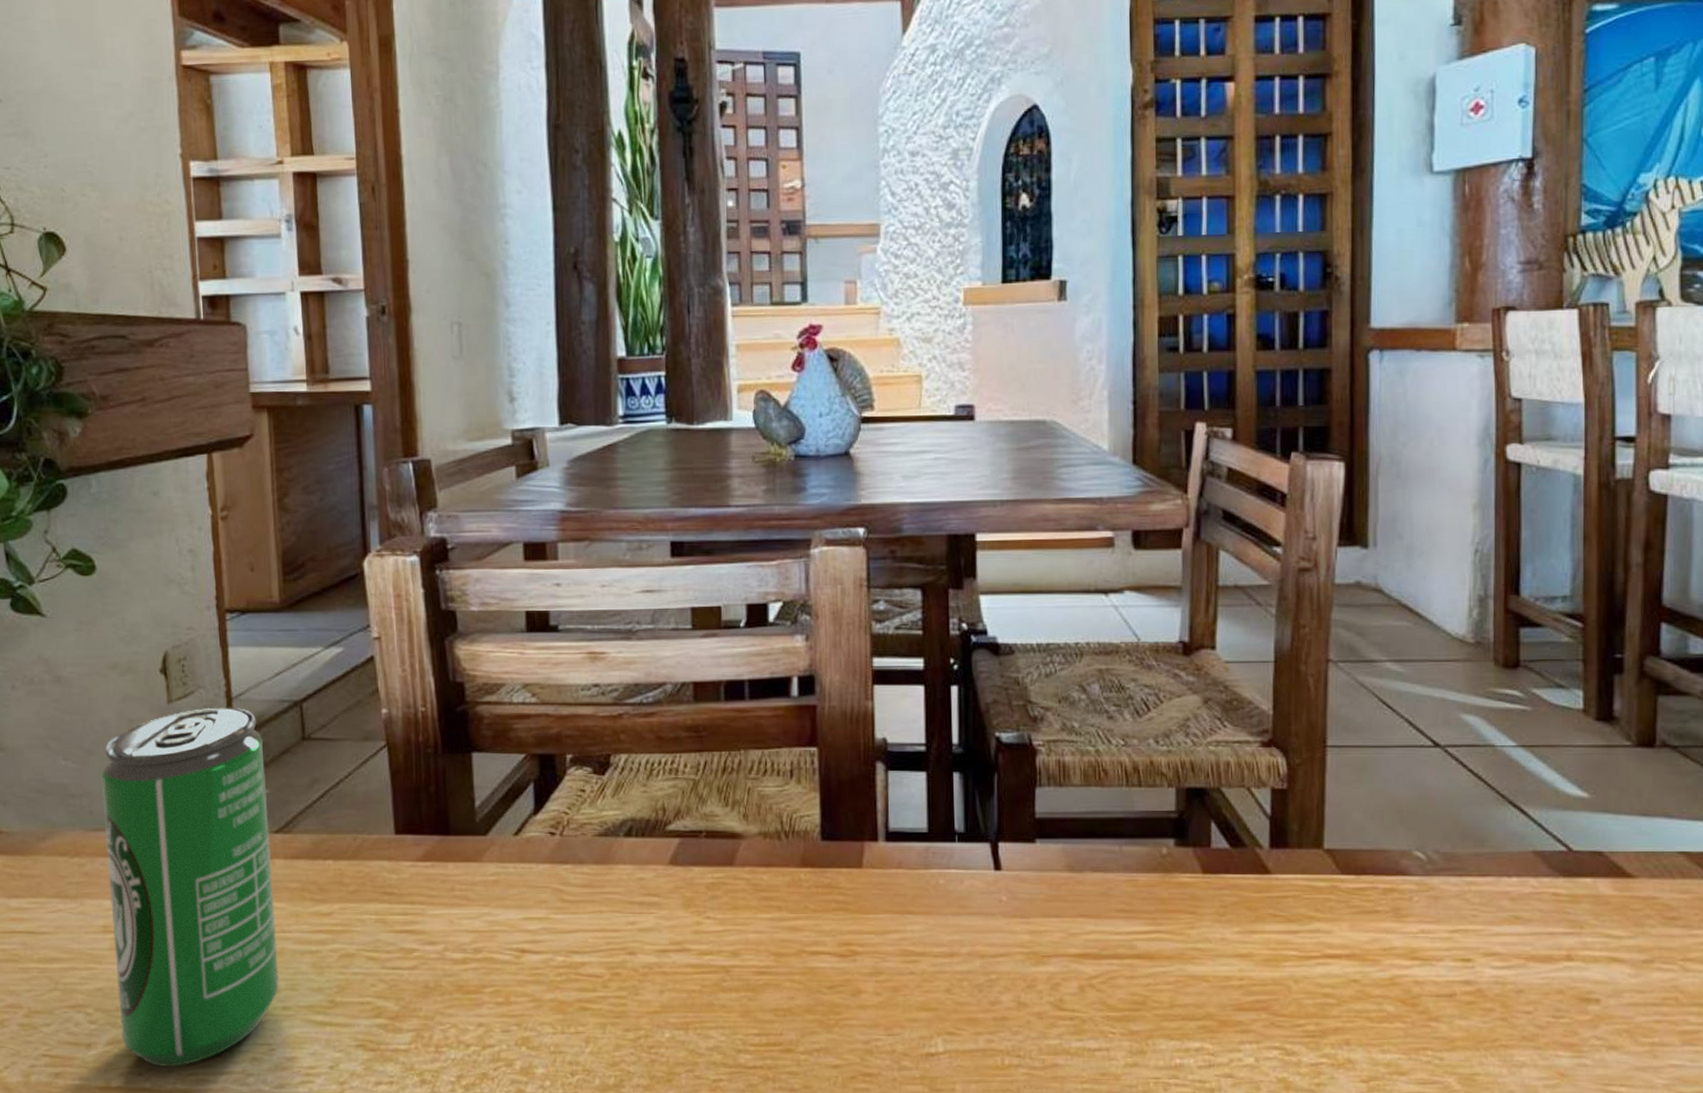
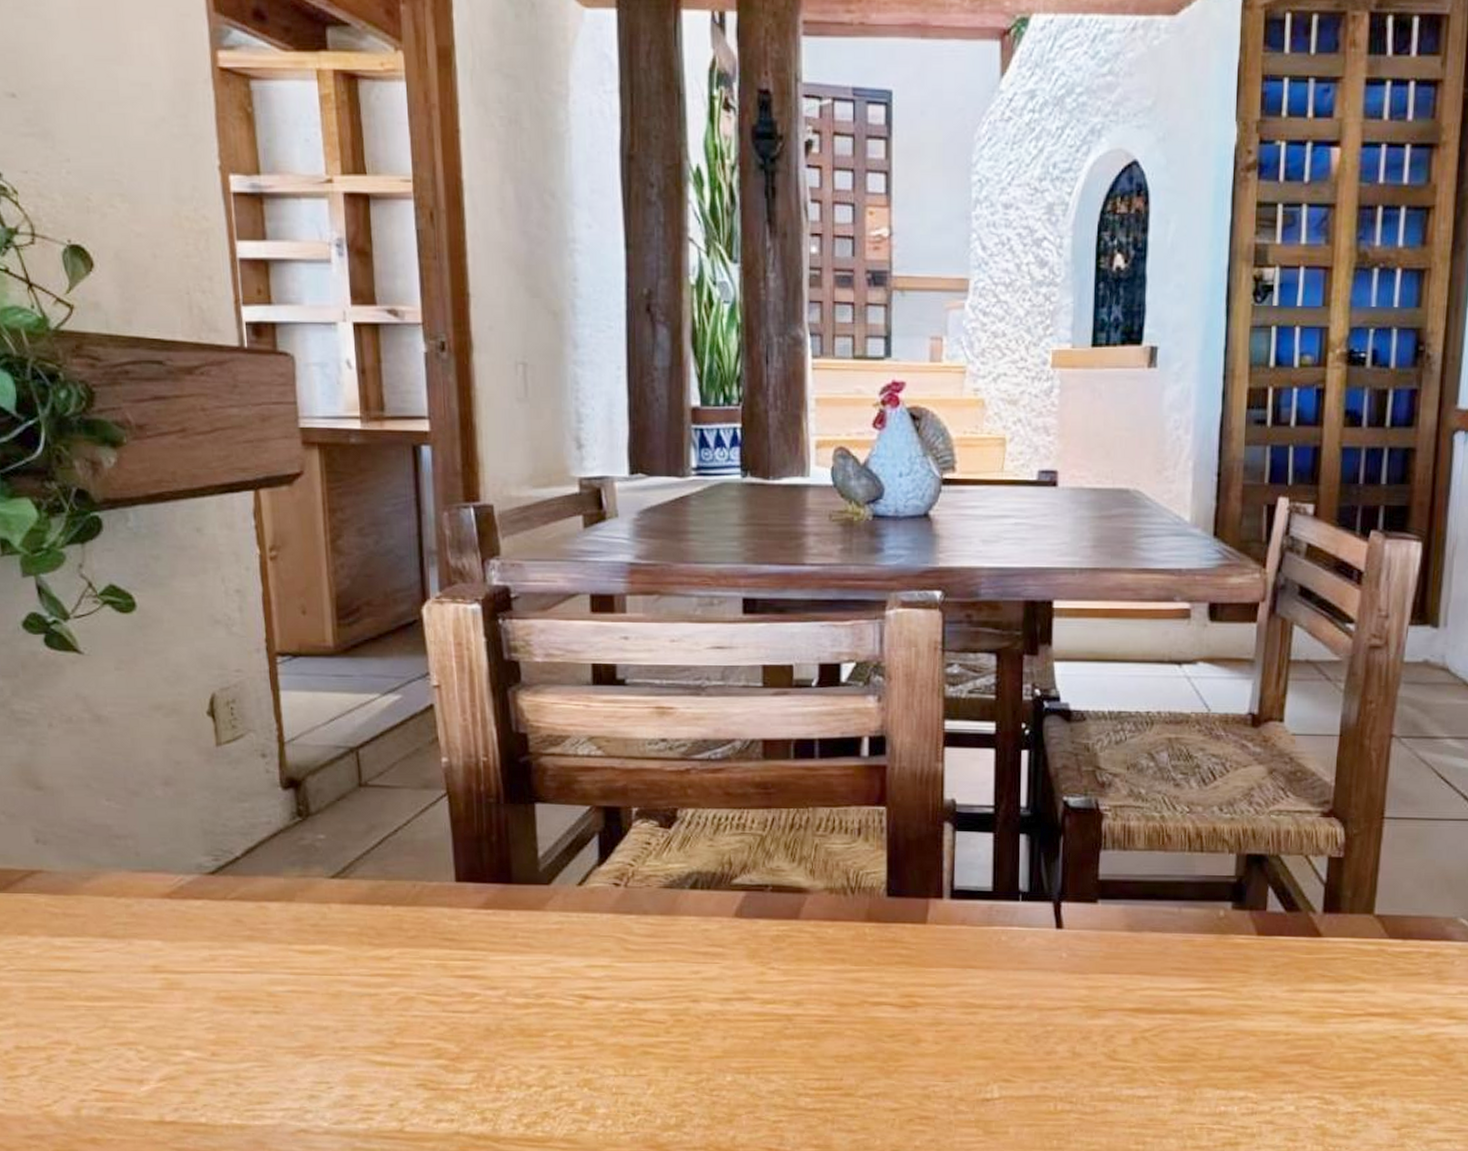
beverage can: present [101,707,279,1068] -> none [147,751,337,1104]

